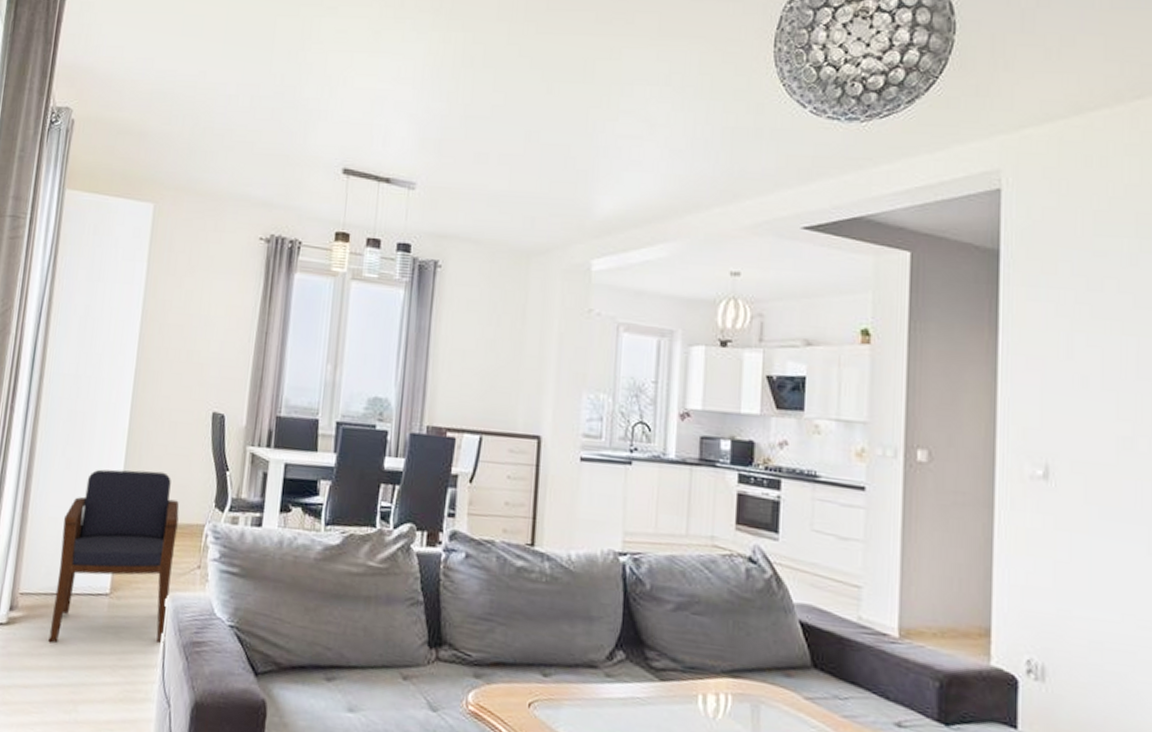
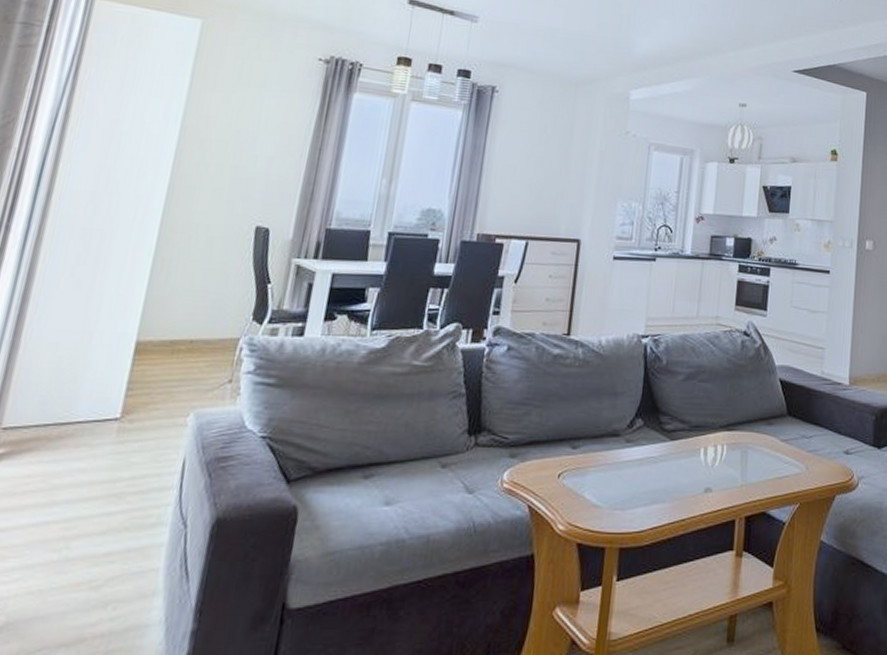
armchair: present [48,469,180,644] -> none [36,287,212,479]

